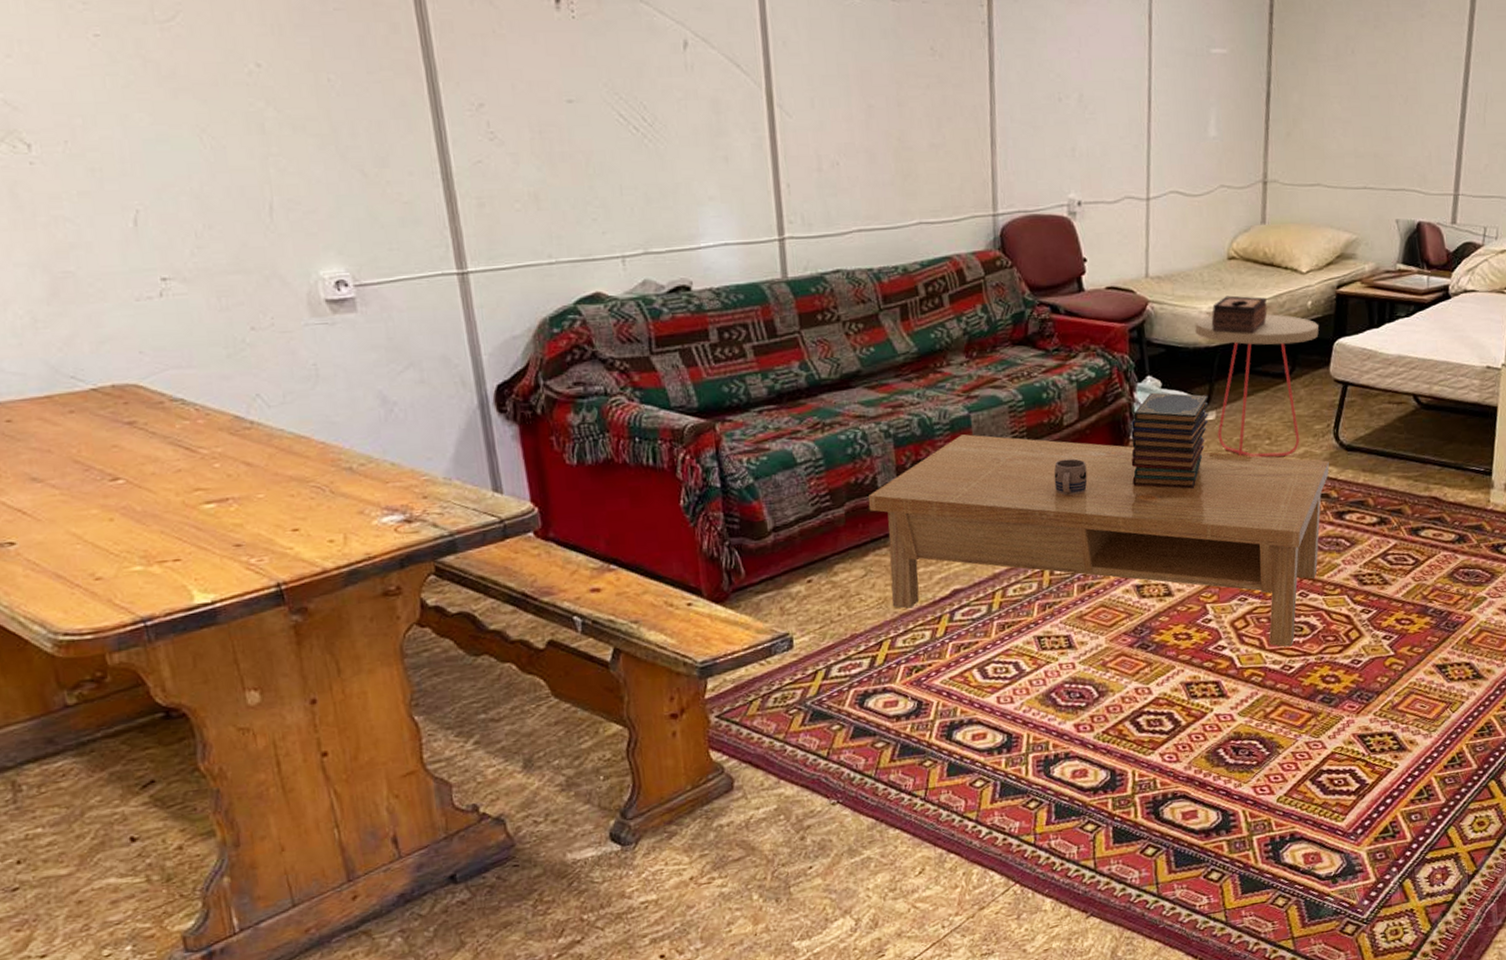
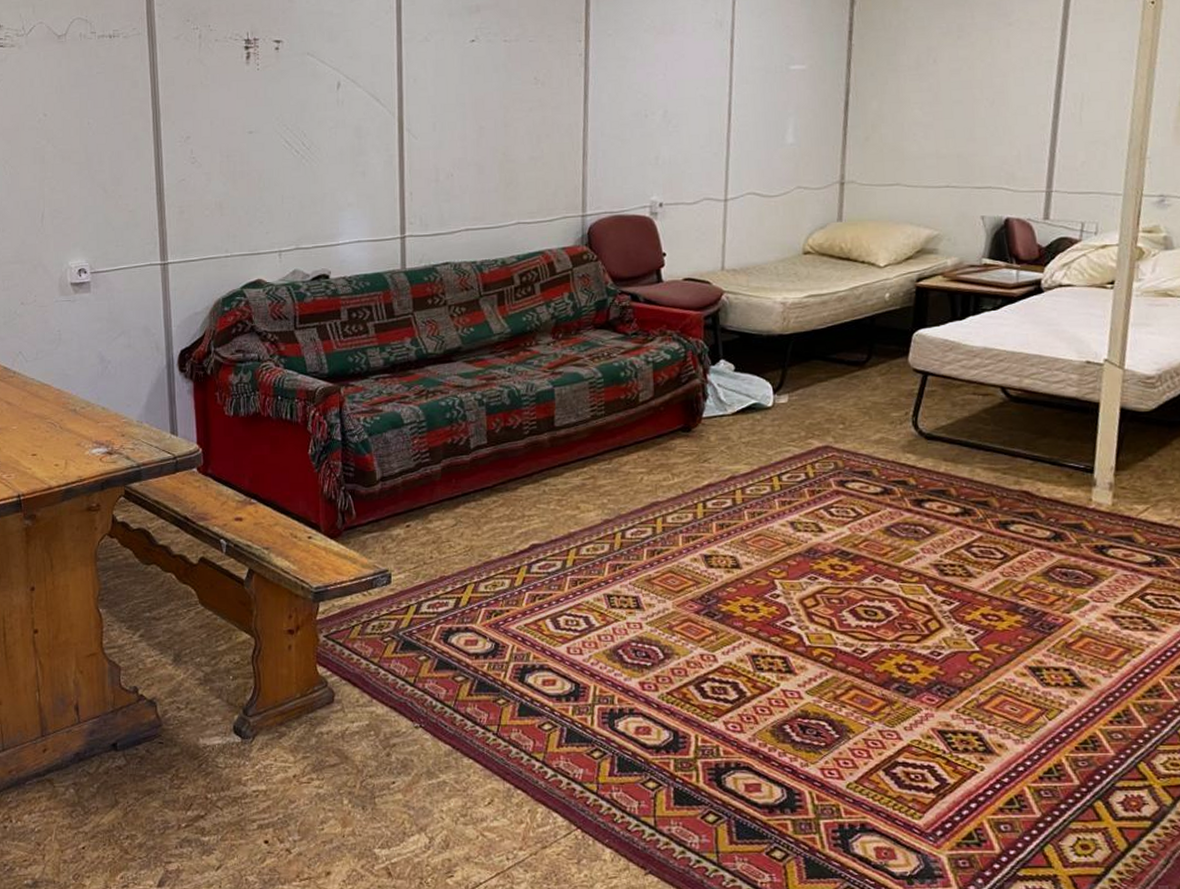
coffee table: present [868,434,1329,647] -> none [461,406,907,630]
mug: present [1054,458,1088,496] -> none [628,432,660,466]
book stack: present [1131,392,1209,489] -> none [702,375,781,467]
side table: present [1195,314,1319,458] -> none [769,305,897,441]
tissue box: present [1211,295,1267,334] -> none [785,287,843,324]

